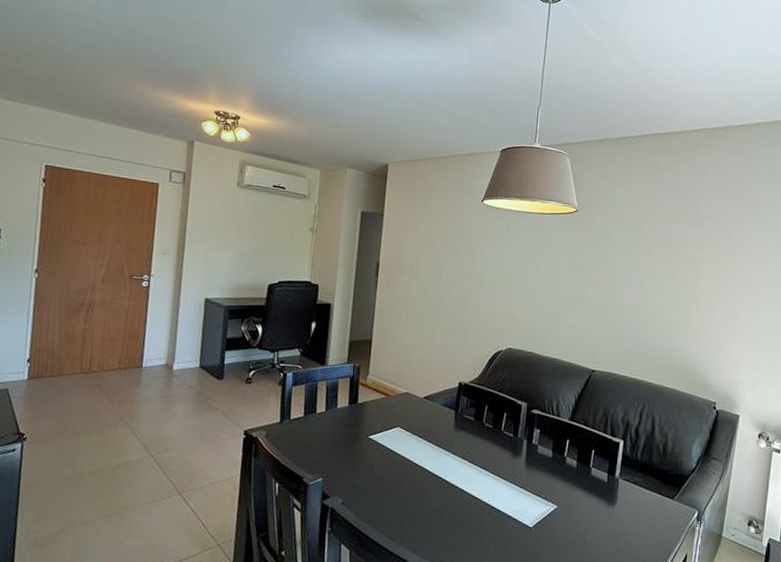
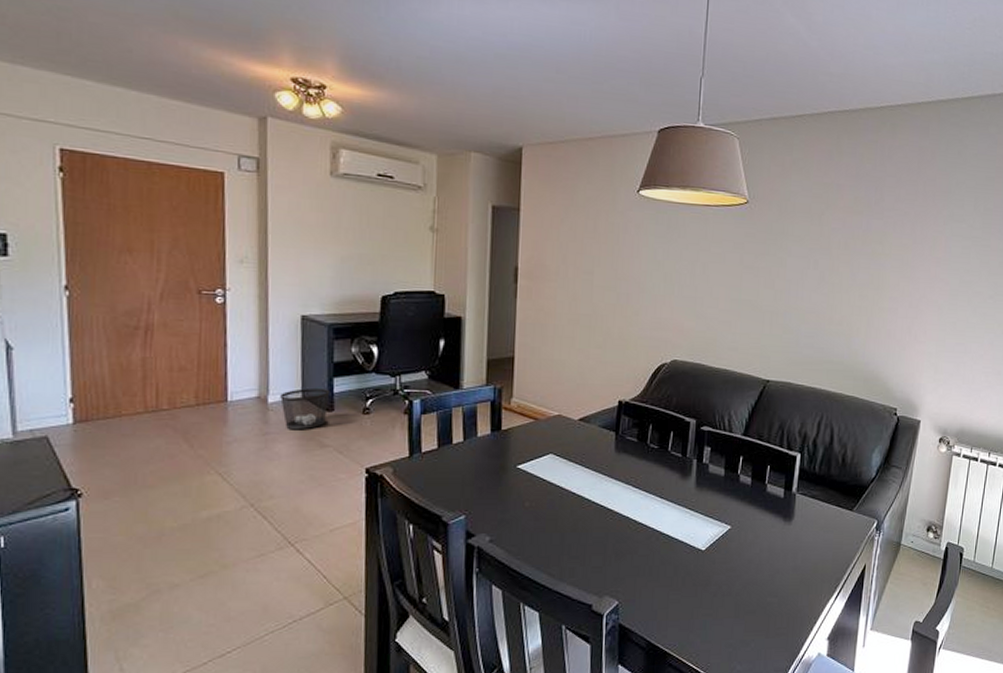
waste bin: none [182,359,222,395] -> present [280,388,330,430]

